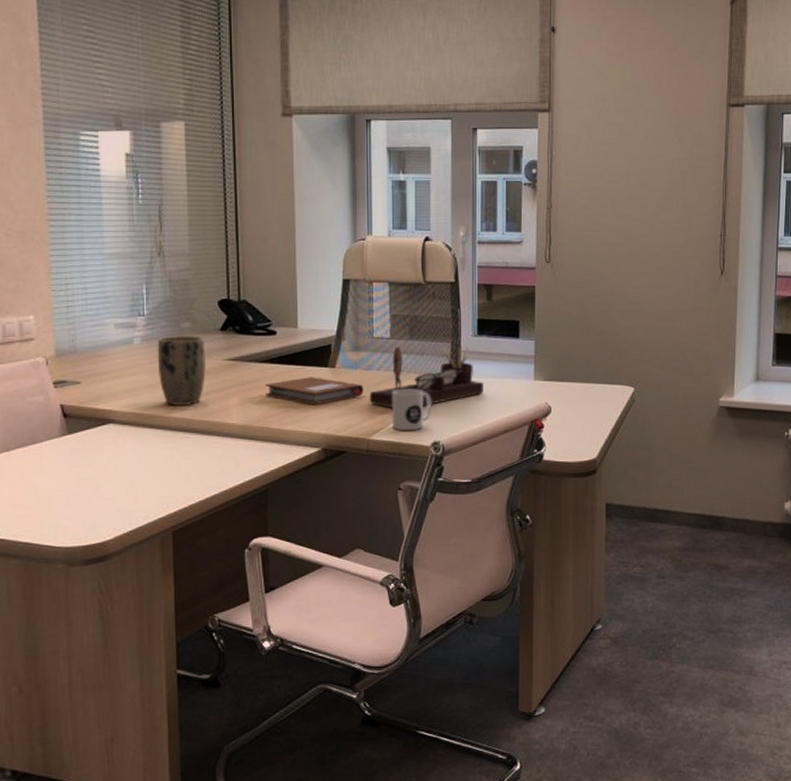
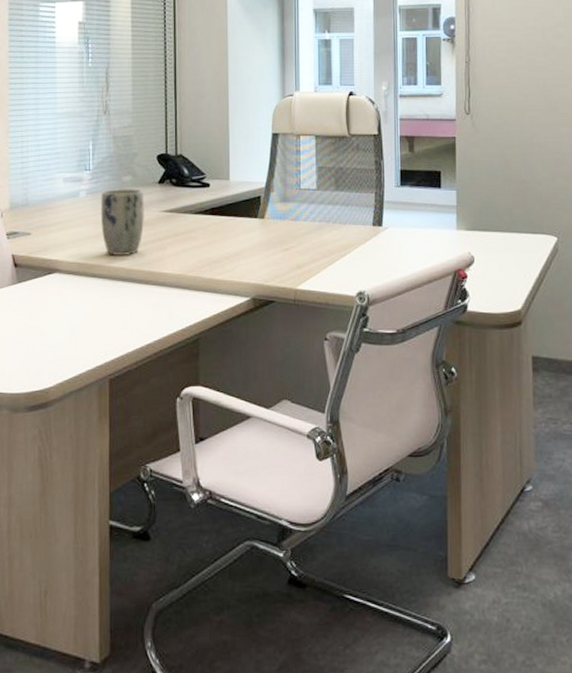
notebook: present [264,377,364,404] -> none [198,227,291,254]
desk organizer: present [369,345,484,408] -> none [296,196,407,258]
mug: present [393,388,432,431] -> none [319,238,357,281]

